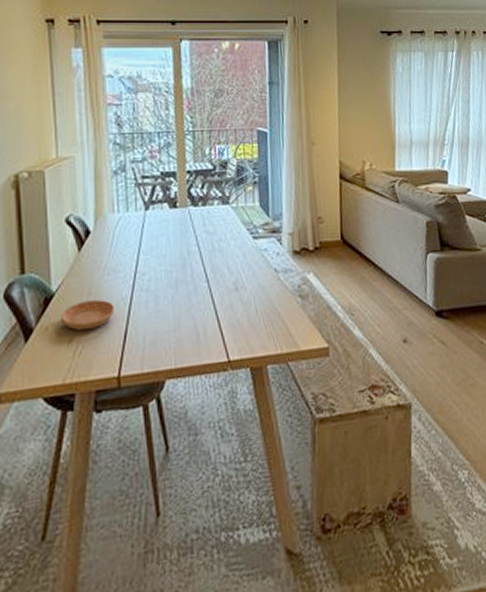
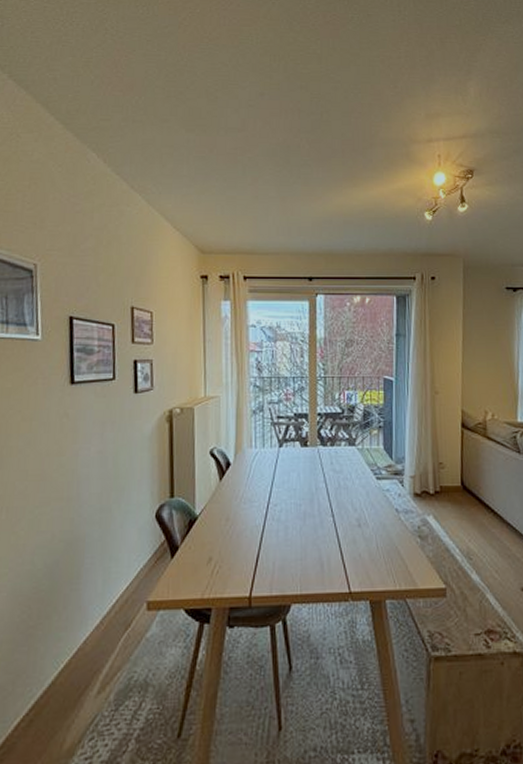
saucer: present [60,299,115,331] -> none [201,524,249,552]

